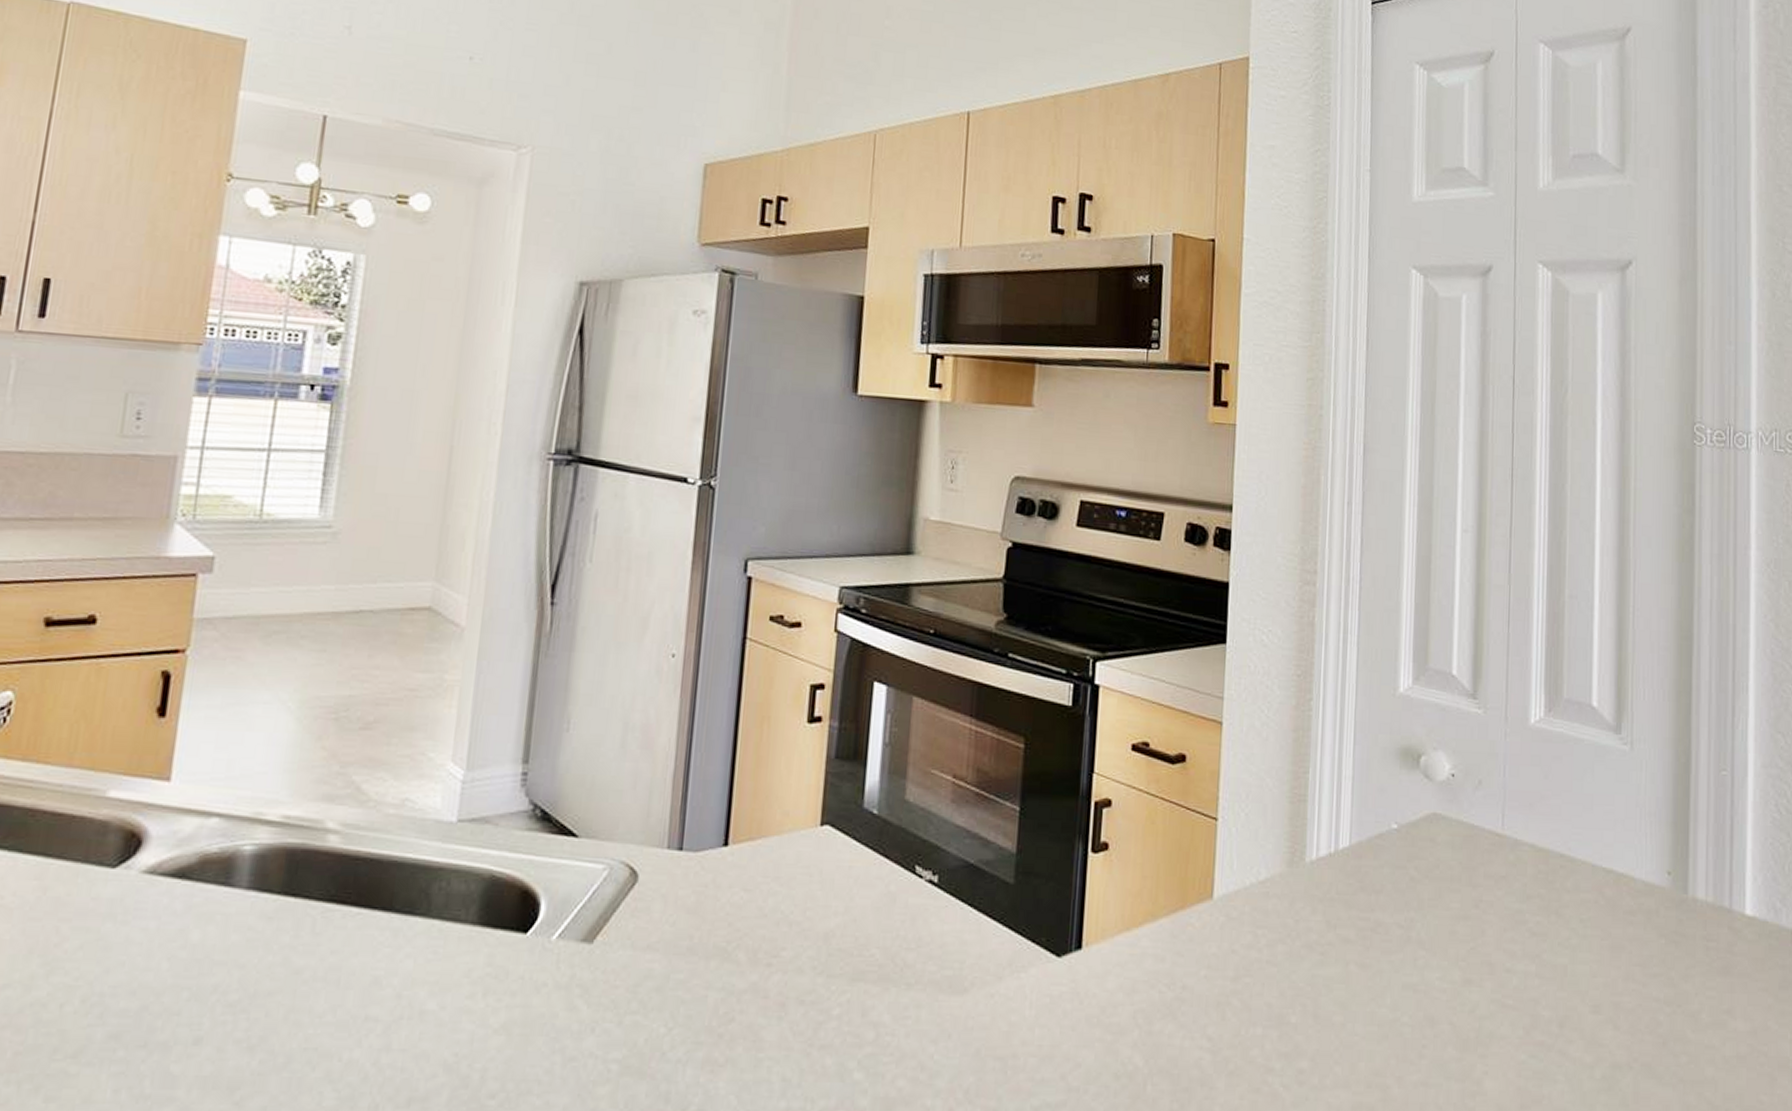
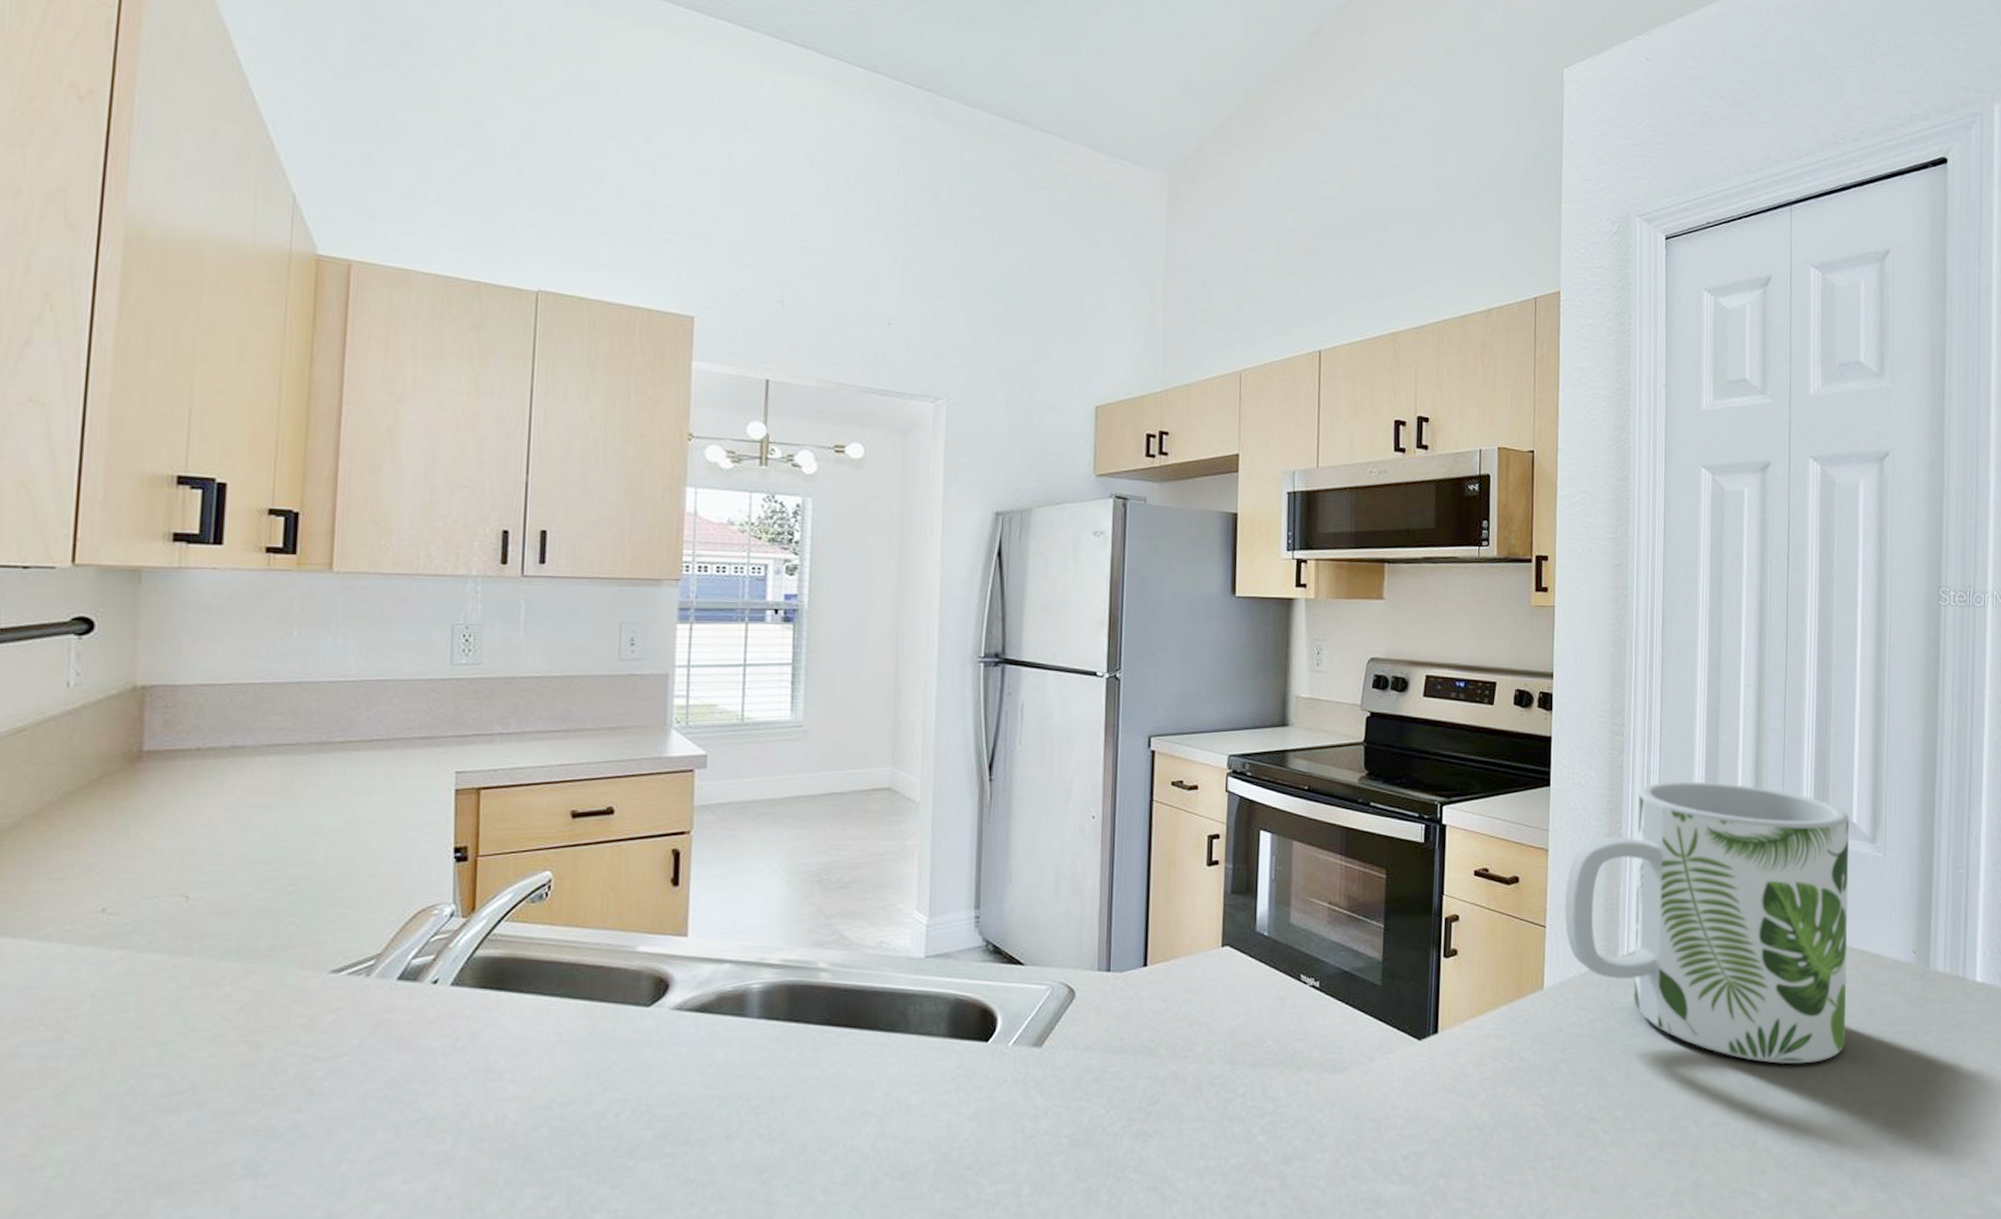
mug: none [1240,645,1589,1011] -> present [1564,781,1850,1064]

